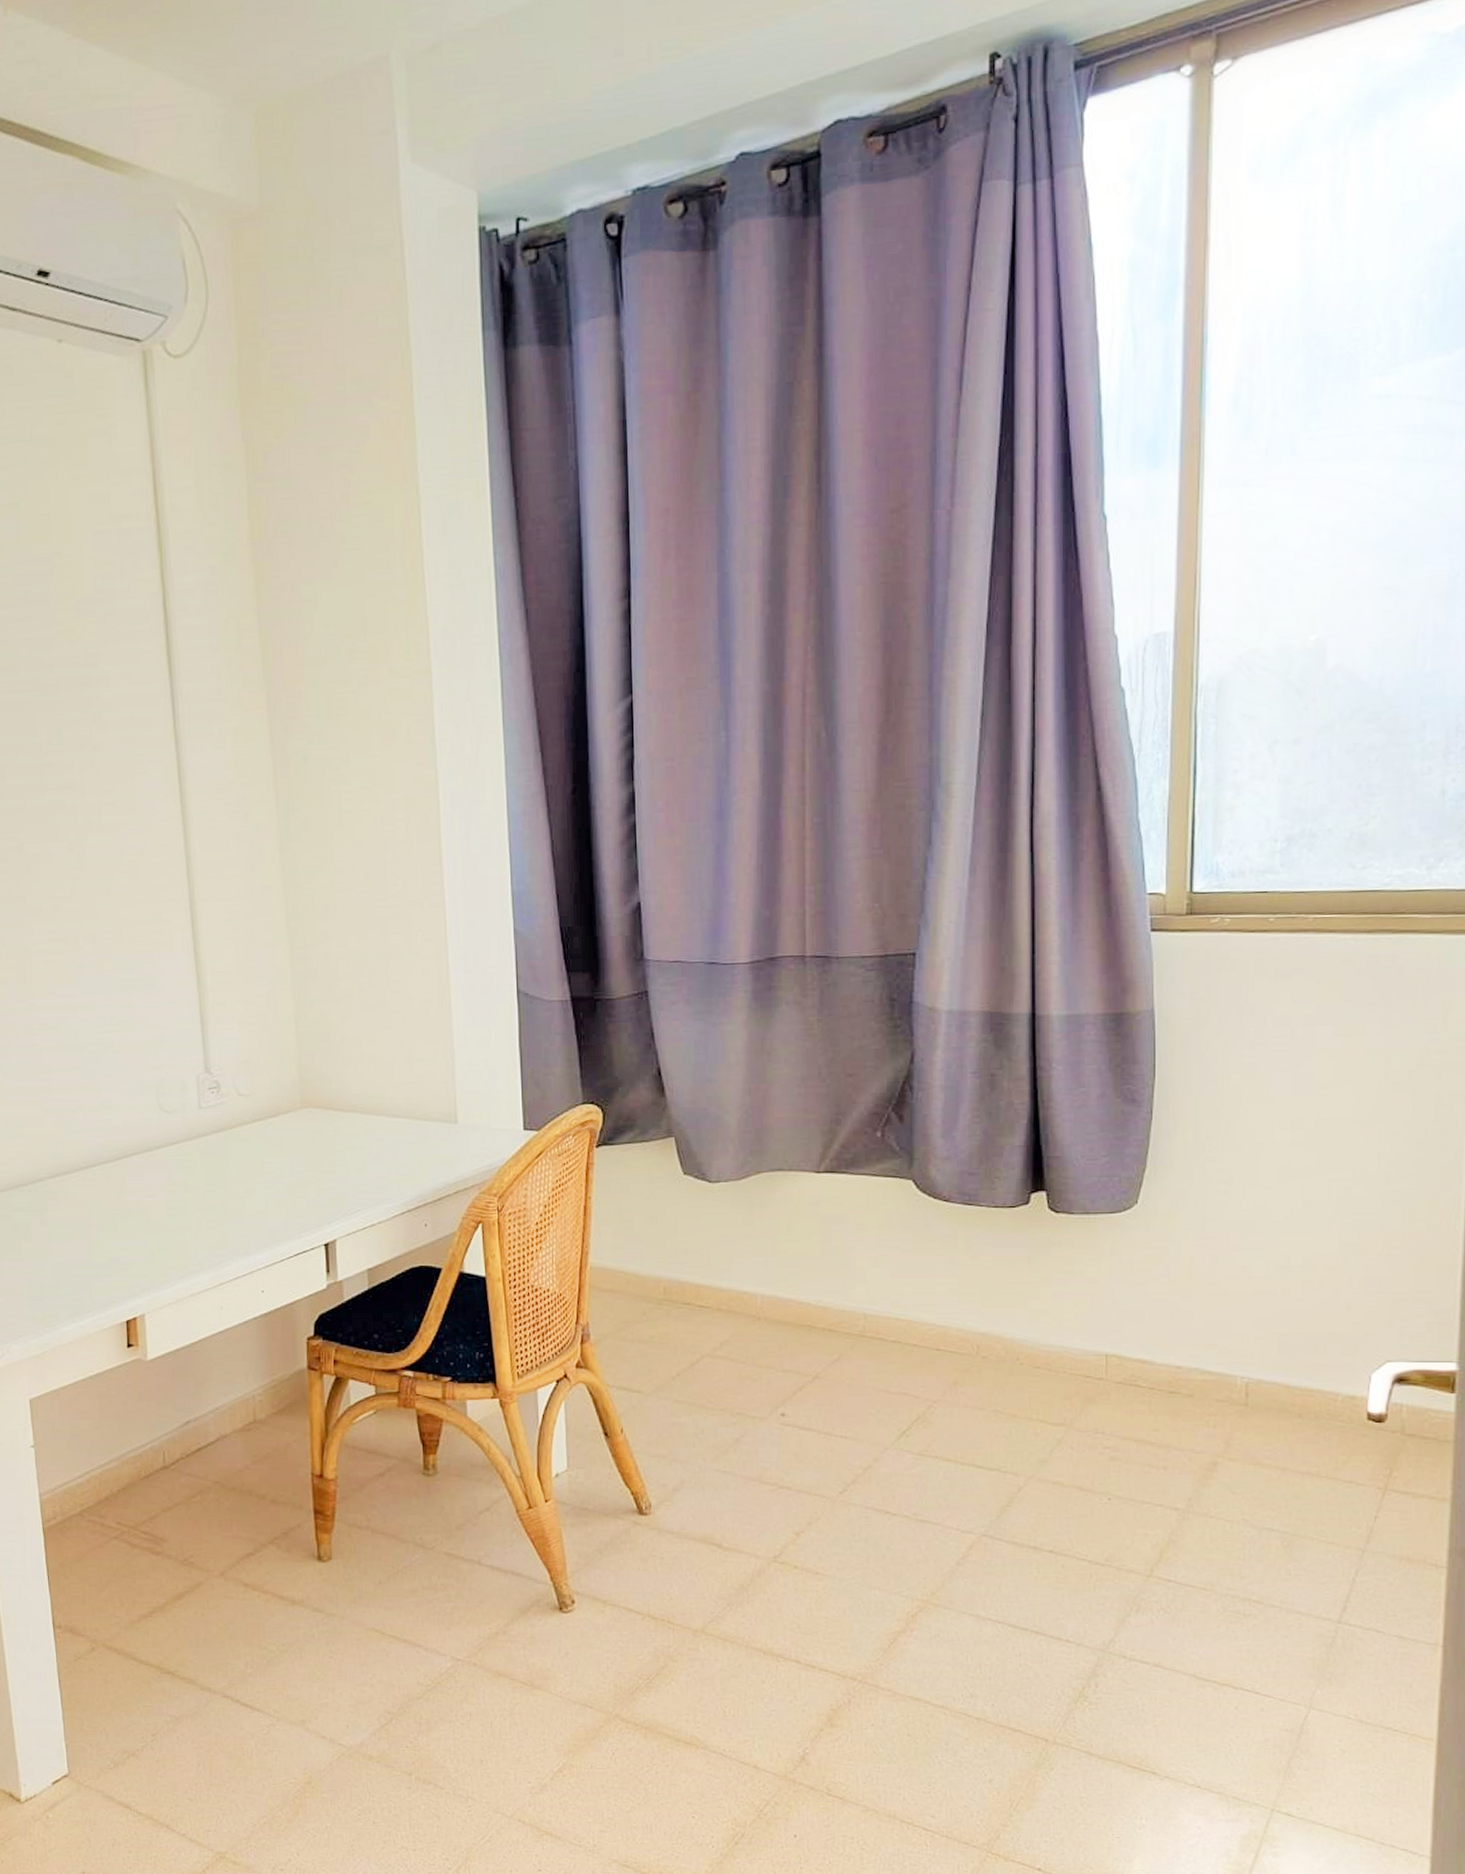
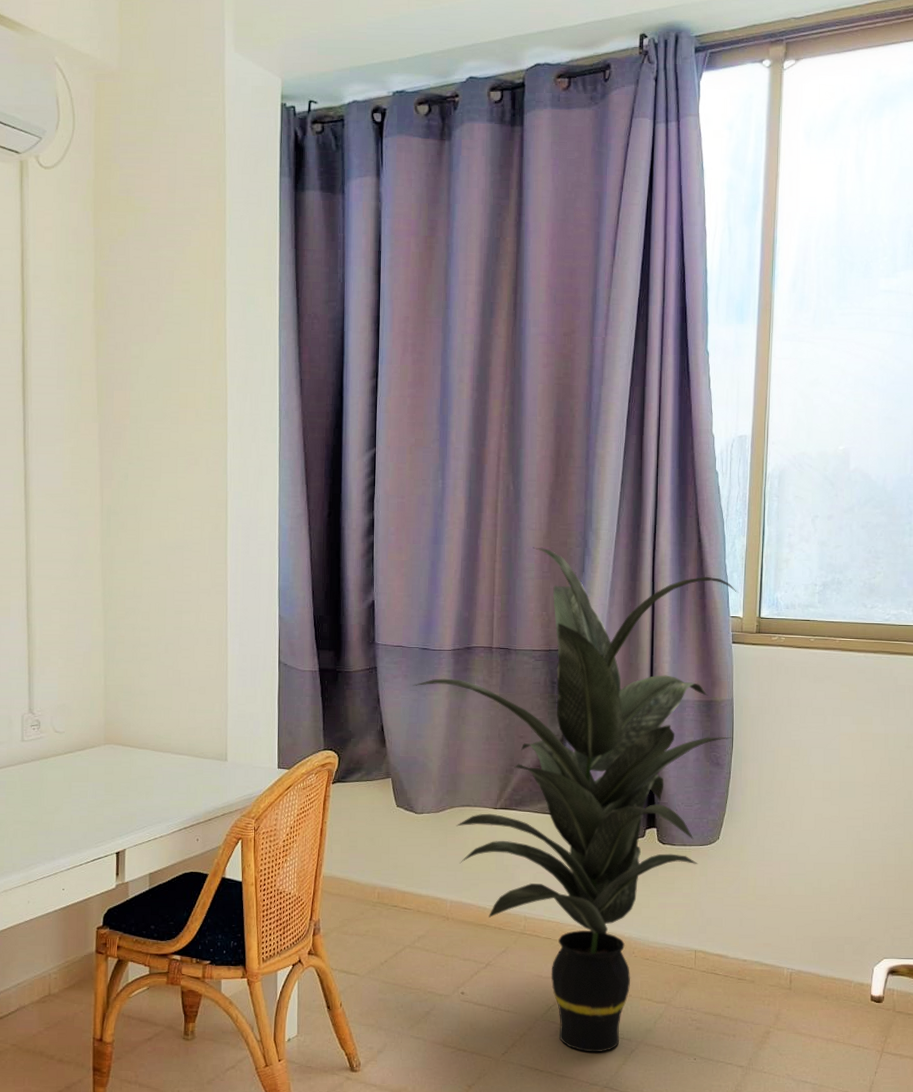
indoor plant: none [698,814,1160,1491] -> present [413,547,739,1053]

